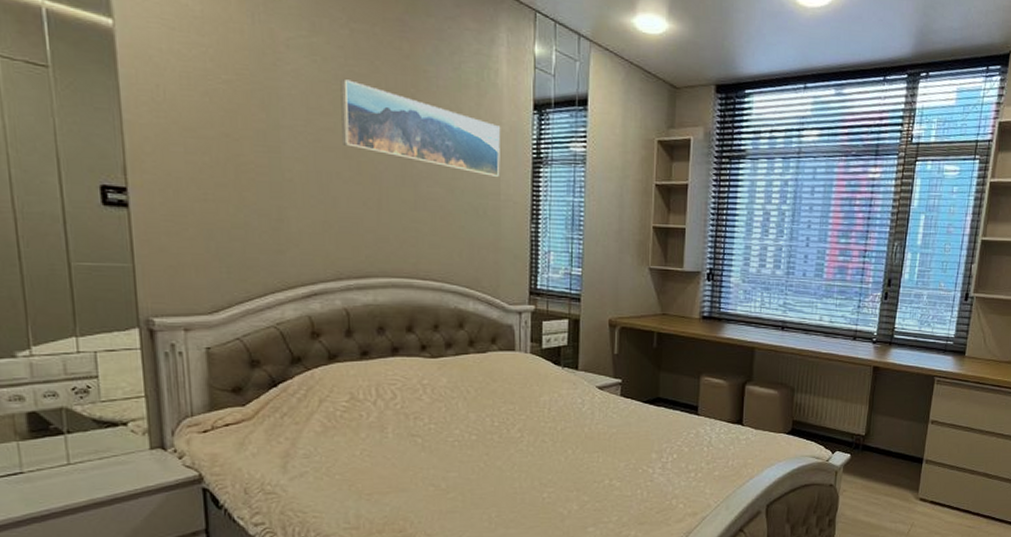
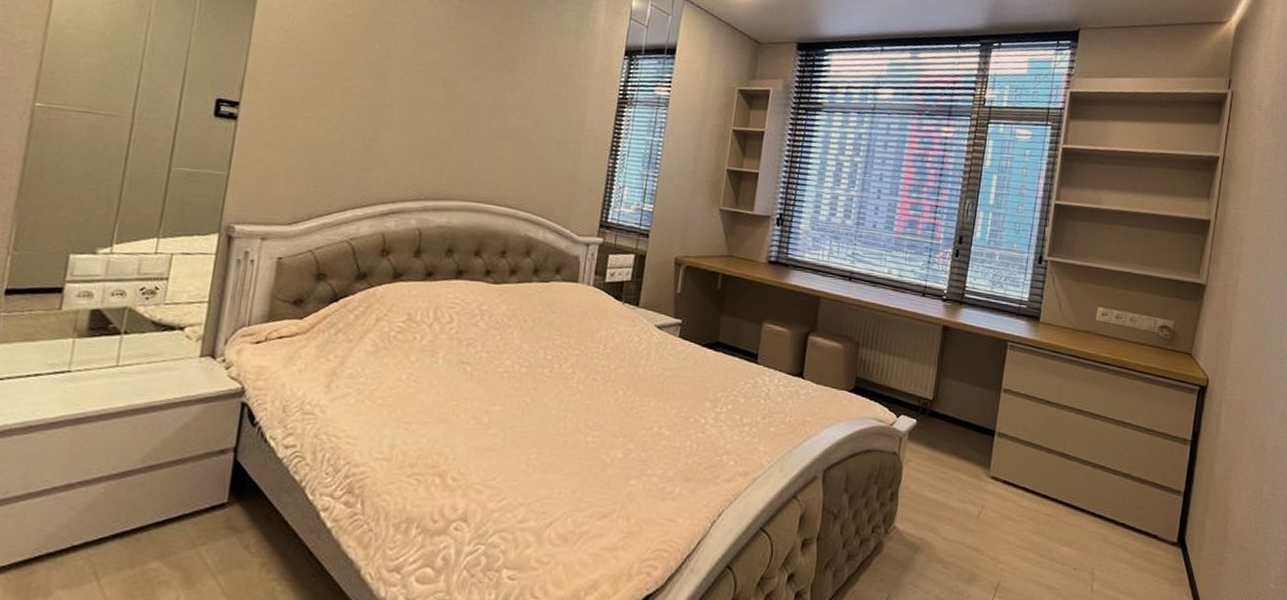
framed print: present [340,79,500,178] -> none [444,19,591,115]

